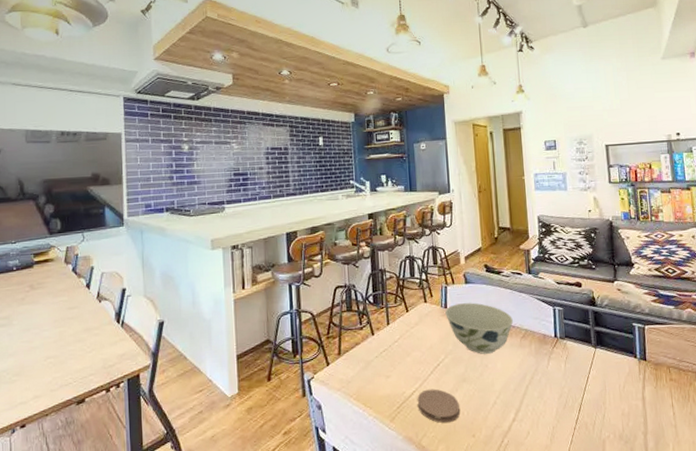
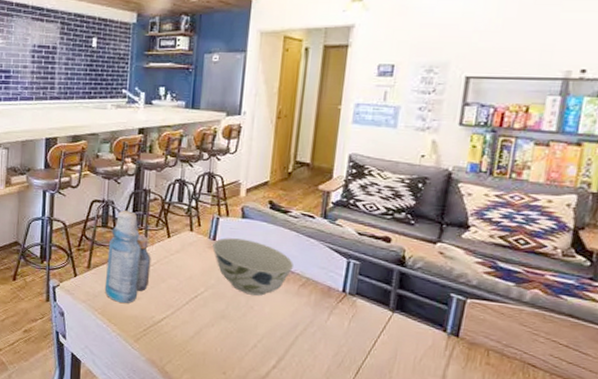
bottle: none [355,291,396,384] -> present [104,209,151,303]
coaster: present [417,389,461,424] -> none [166,318,214,356]

